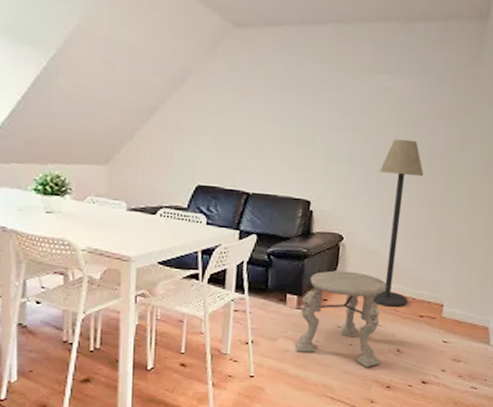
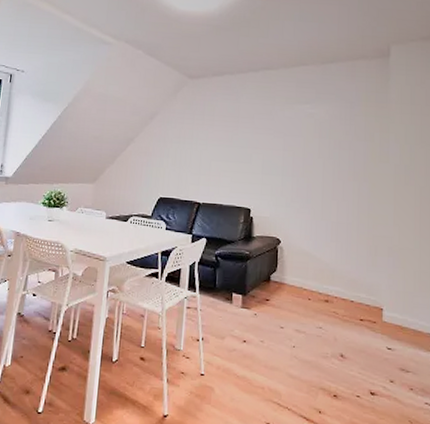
side table: present [295,270,388,368] -> none [241,271,325,373]
floor lamp: present [373,138,424,307] -> none [308,154,349,309]

